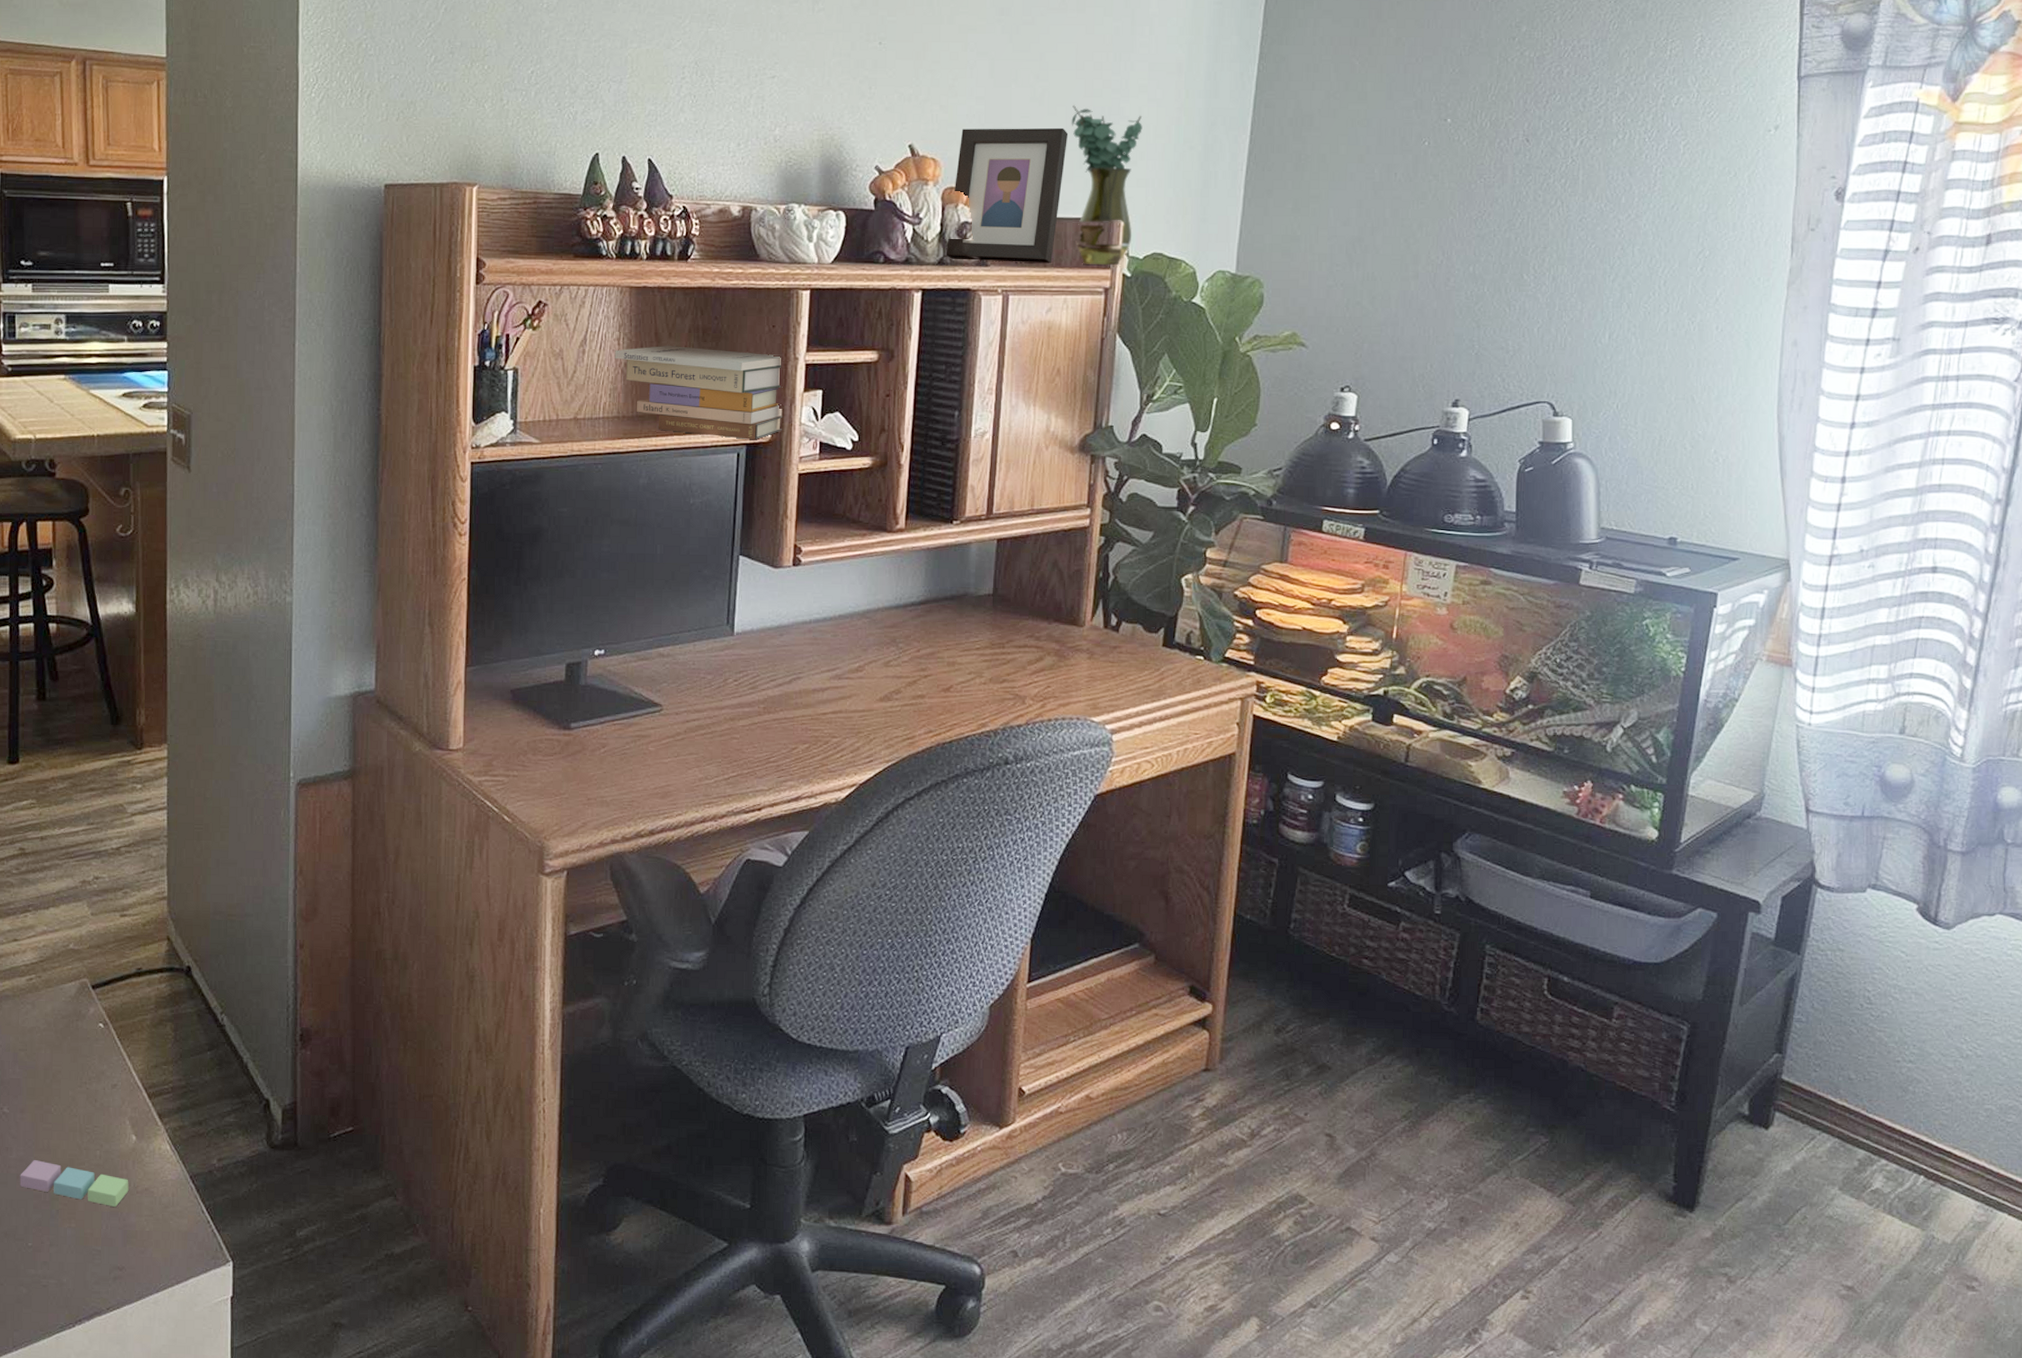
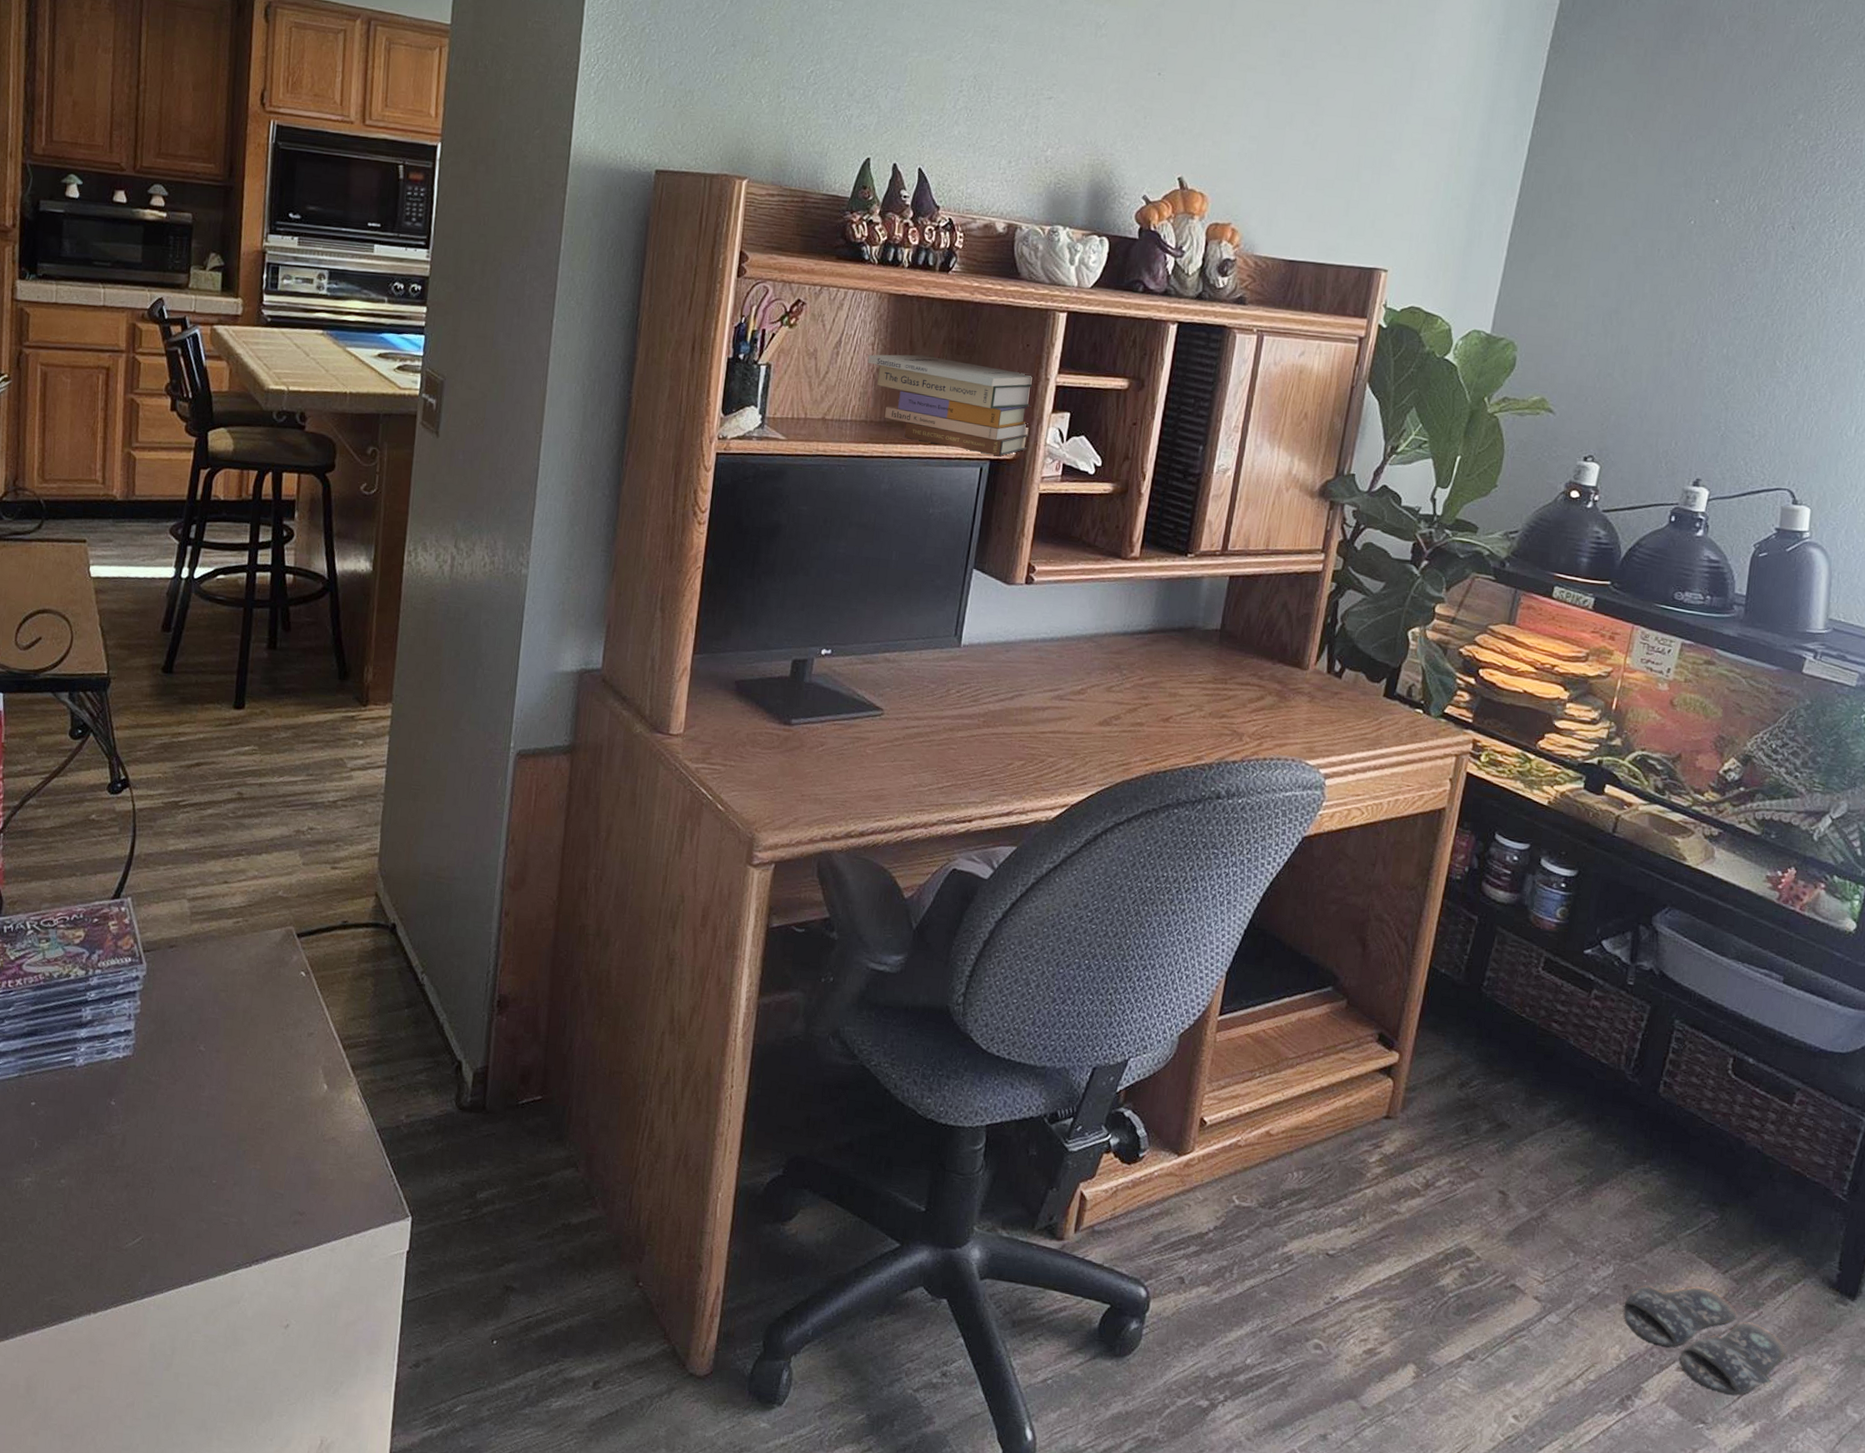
sticky notes: present [20,1160,129,1207] -> none [209,1099,317,1153]
picture frame: present [945,127,1069,264] -> none [1204,166,1338,308]
vase: present [1071,105,1142,266] -> none [1334,153,1412,316]
slippers: none [1462,1214,1629,1319] -> present [1624,1286,1786,1395]

